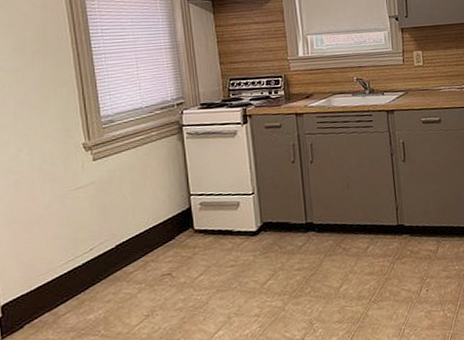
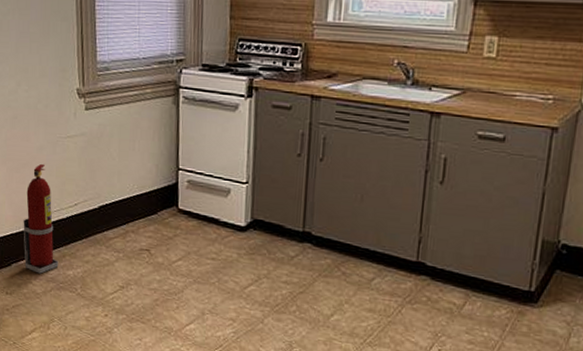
fire extinguisher: none [34,218,78,327] -> present [23,163,59,274]

